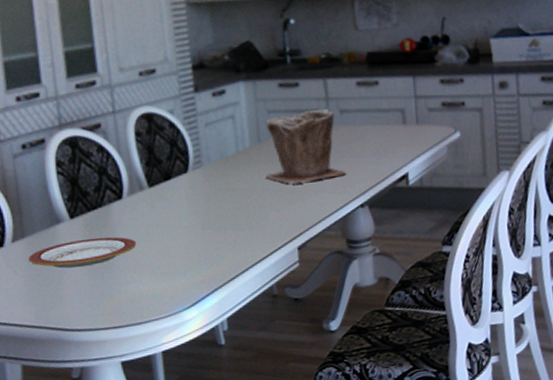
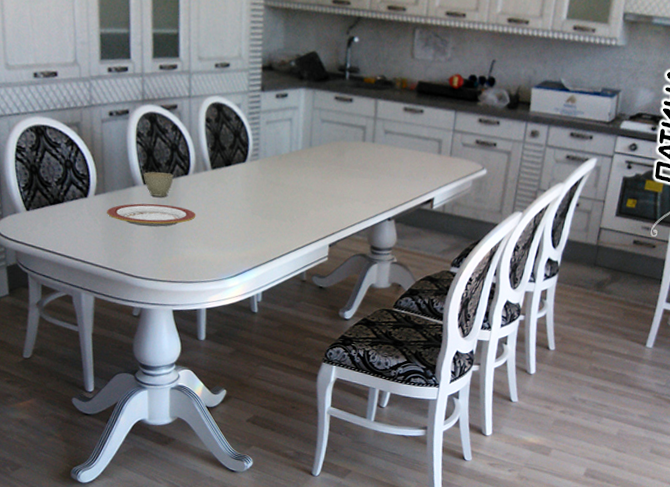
cup: none [68,201,106,231] -> present [143,172,174,197]
plant pot: present [265,109,347,184] -> none [311,126,381,190]

